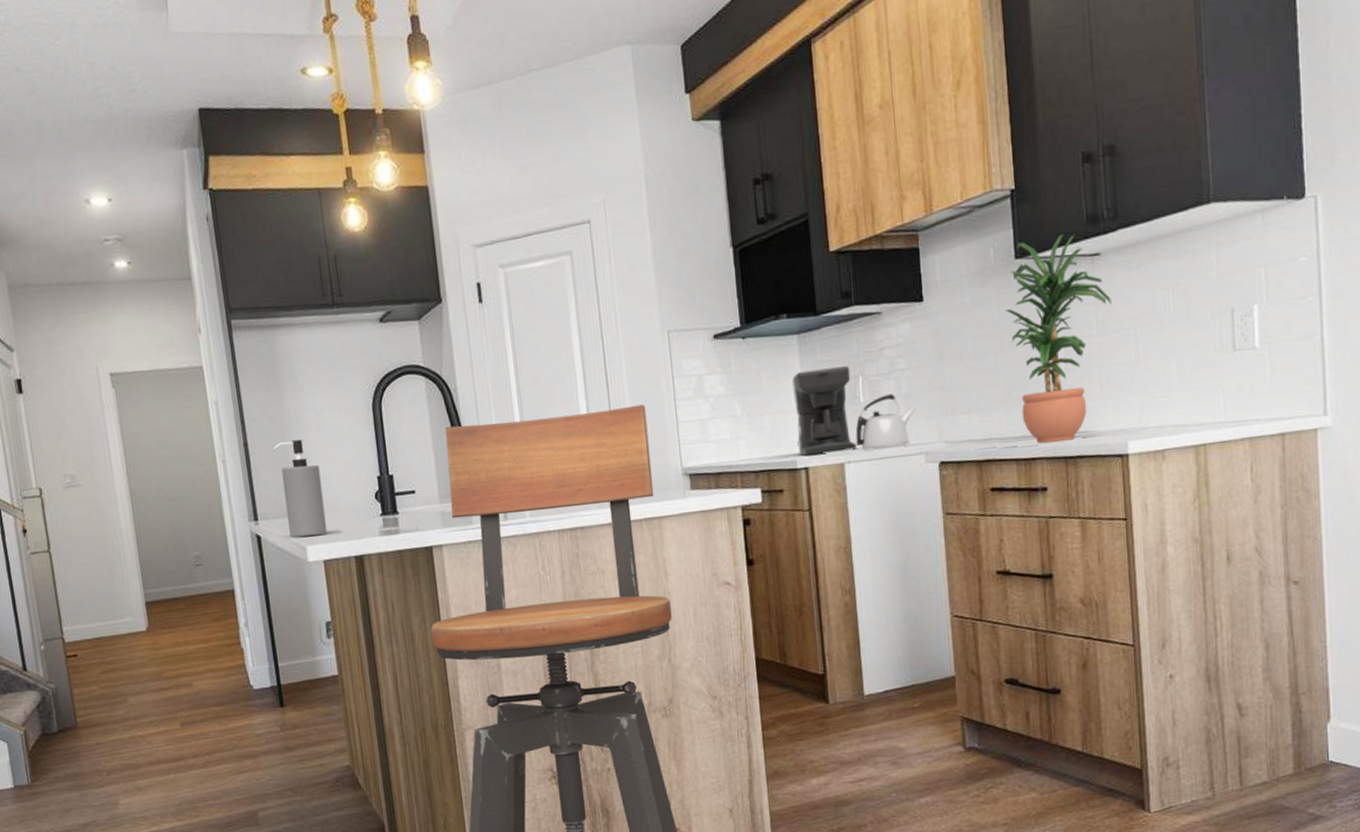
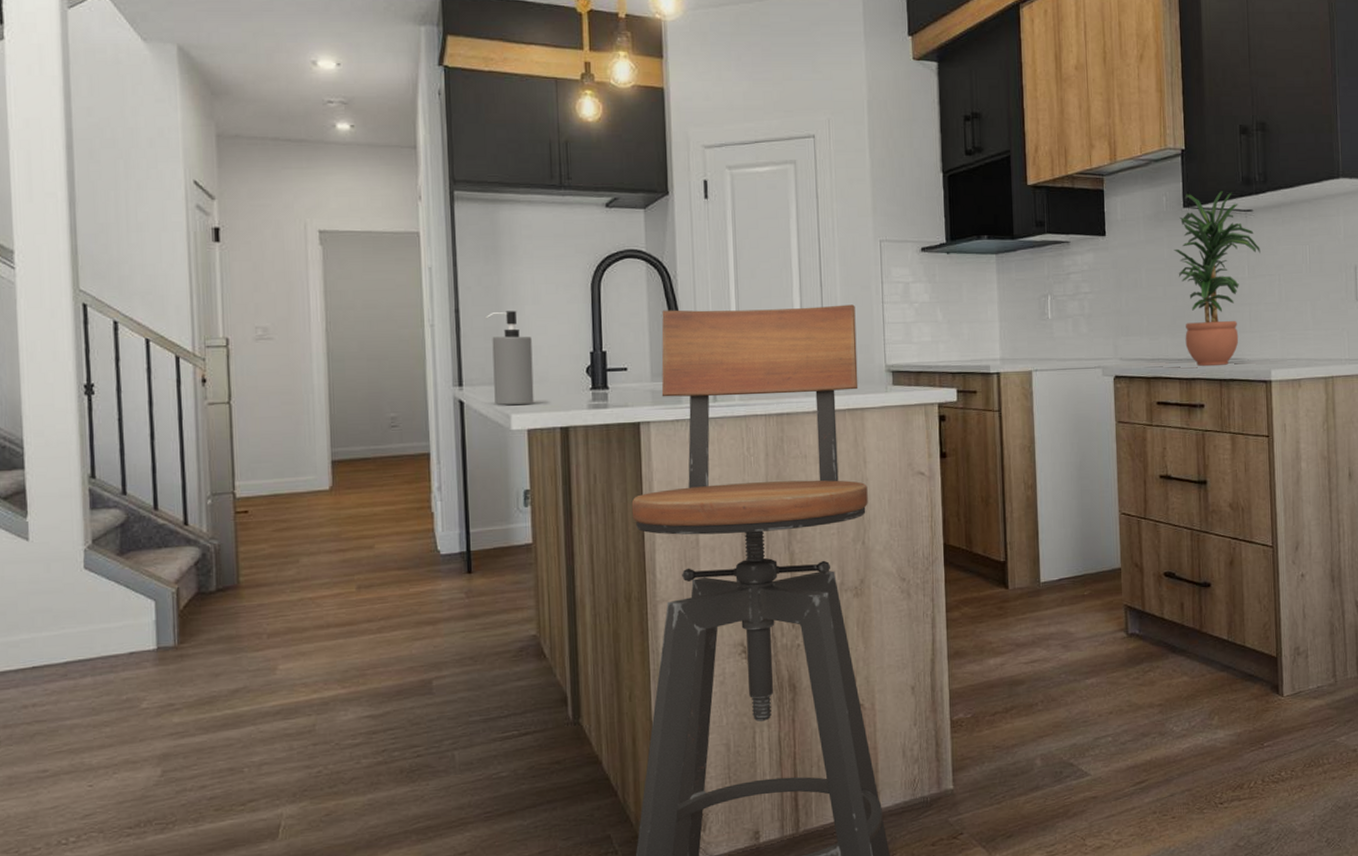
coffee maker: present [792,366,857,456] -> none [989,286,1043,362]
kettle: present [855,394,915,453] -> none [1043,313,1095,363]

